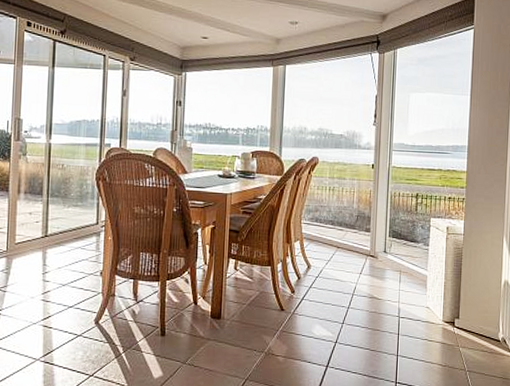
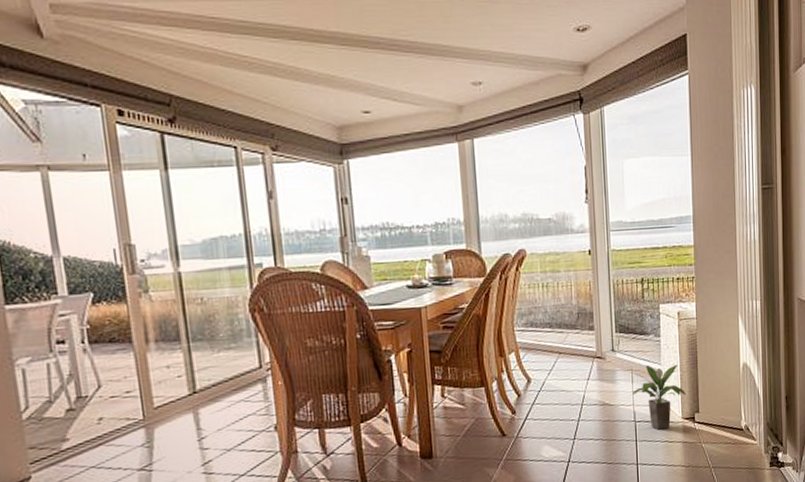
potted plant: none [399,269,449,328] -> present [632,364,687,430]

